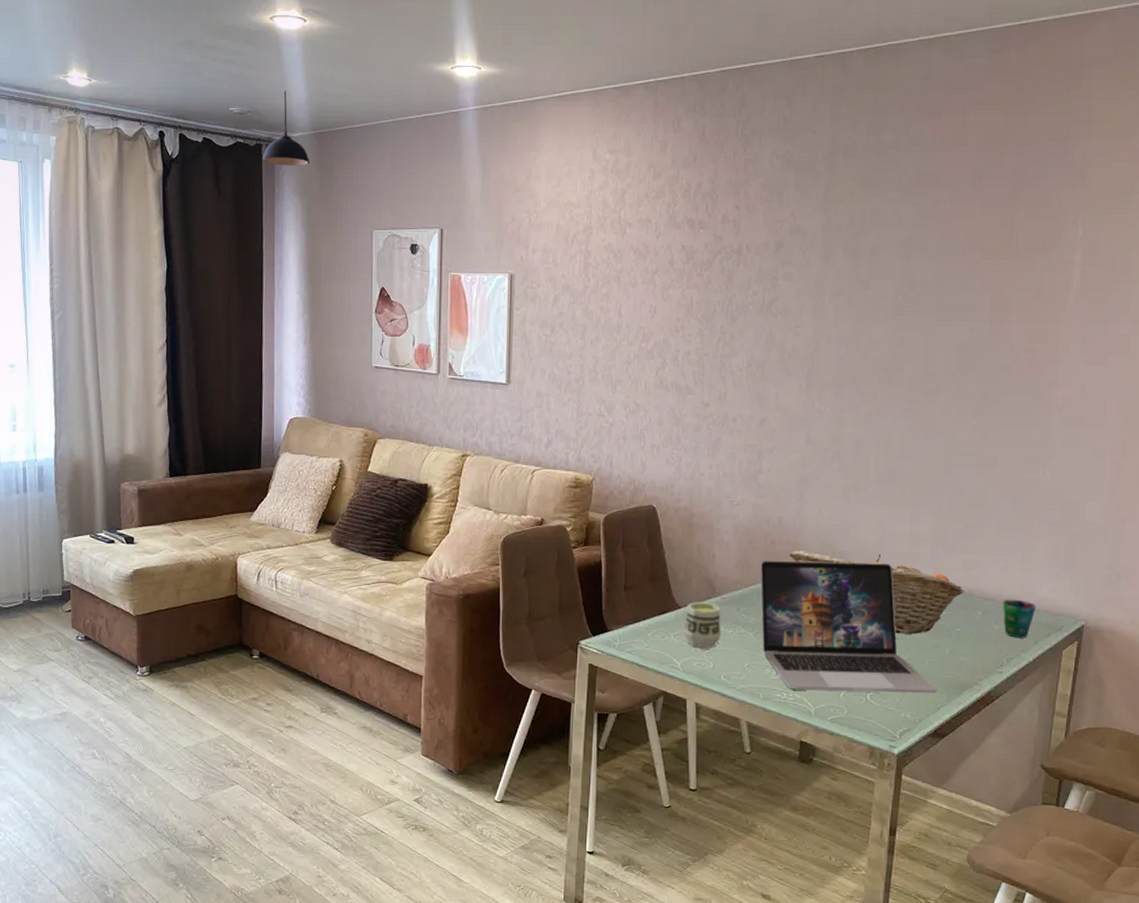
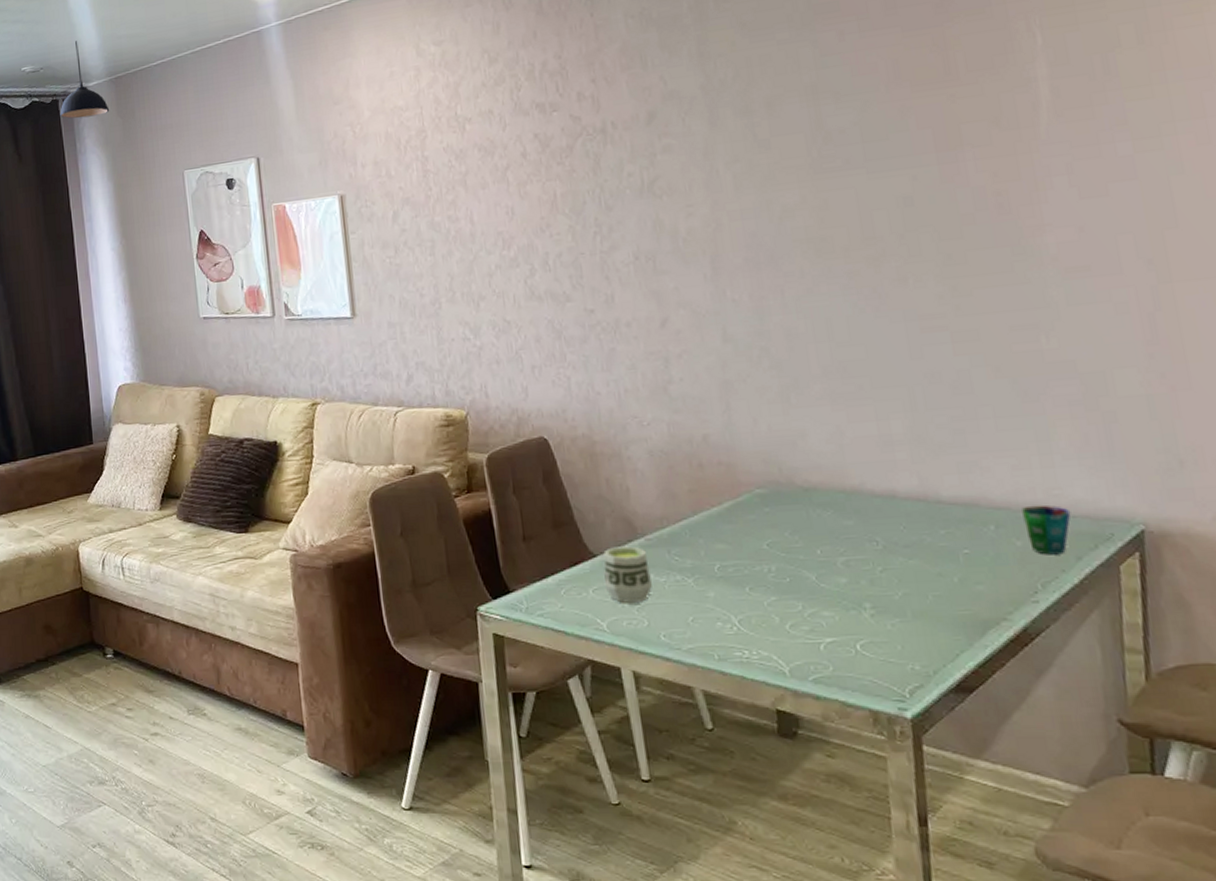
laptop: present [760,560,937,694] -> none [688,476,951,646]
fruit basket: present [789,550,965,634] -> none [723,466,966,563]

